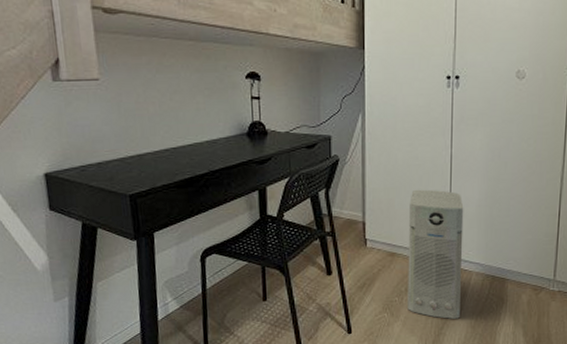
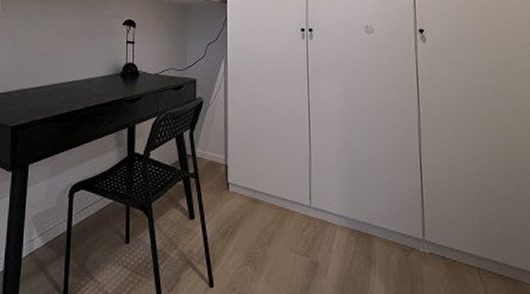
air purifier: present [408,189,464,319] -> none [270,134,326,278]

